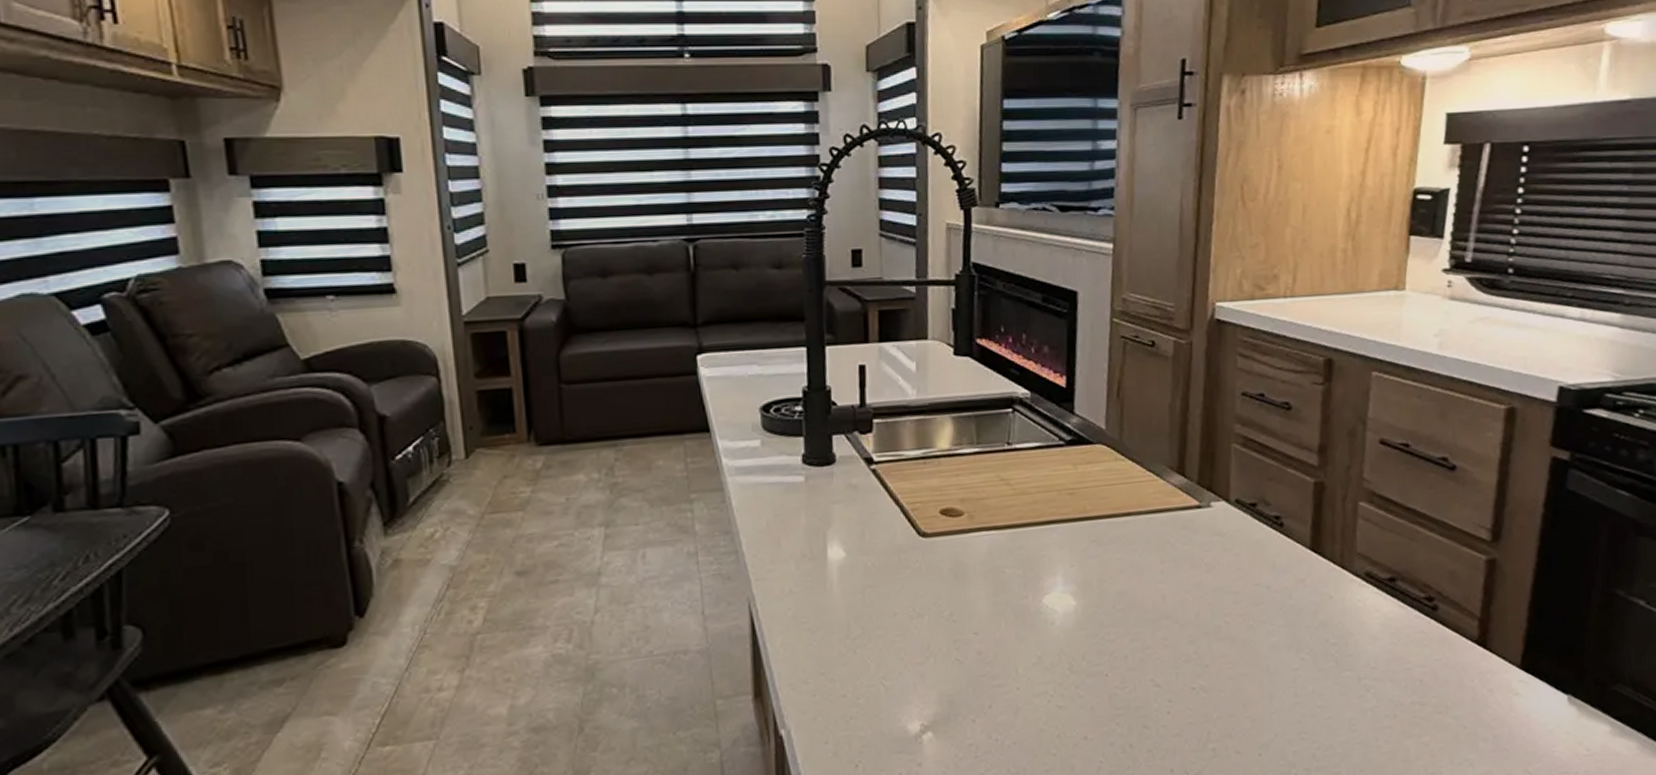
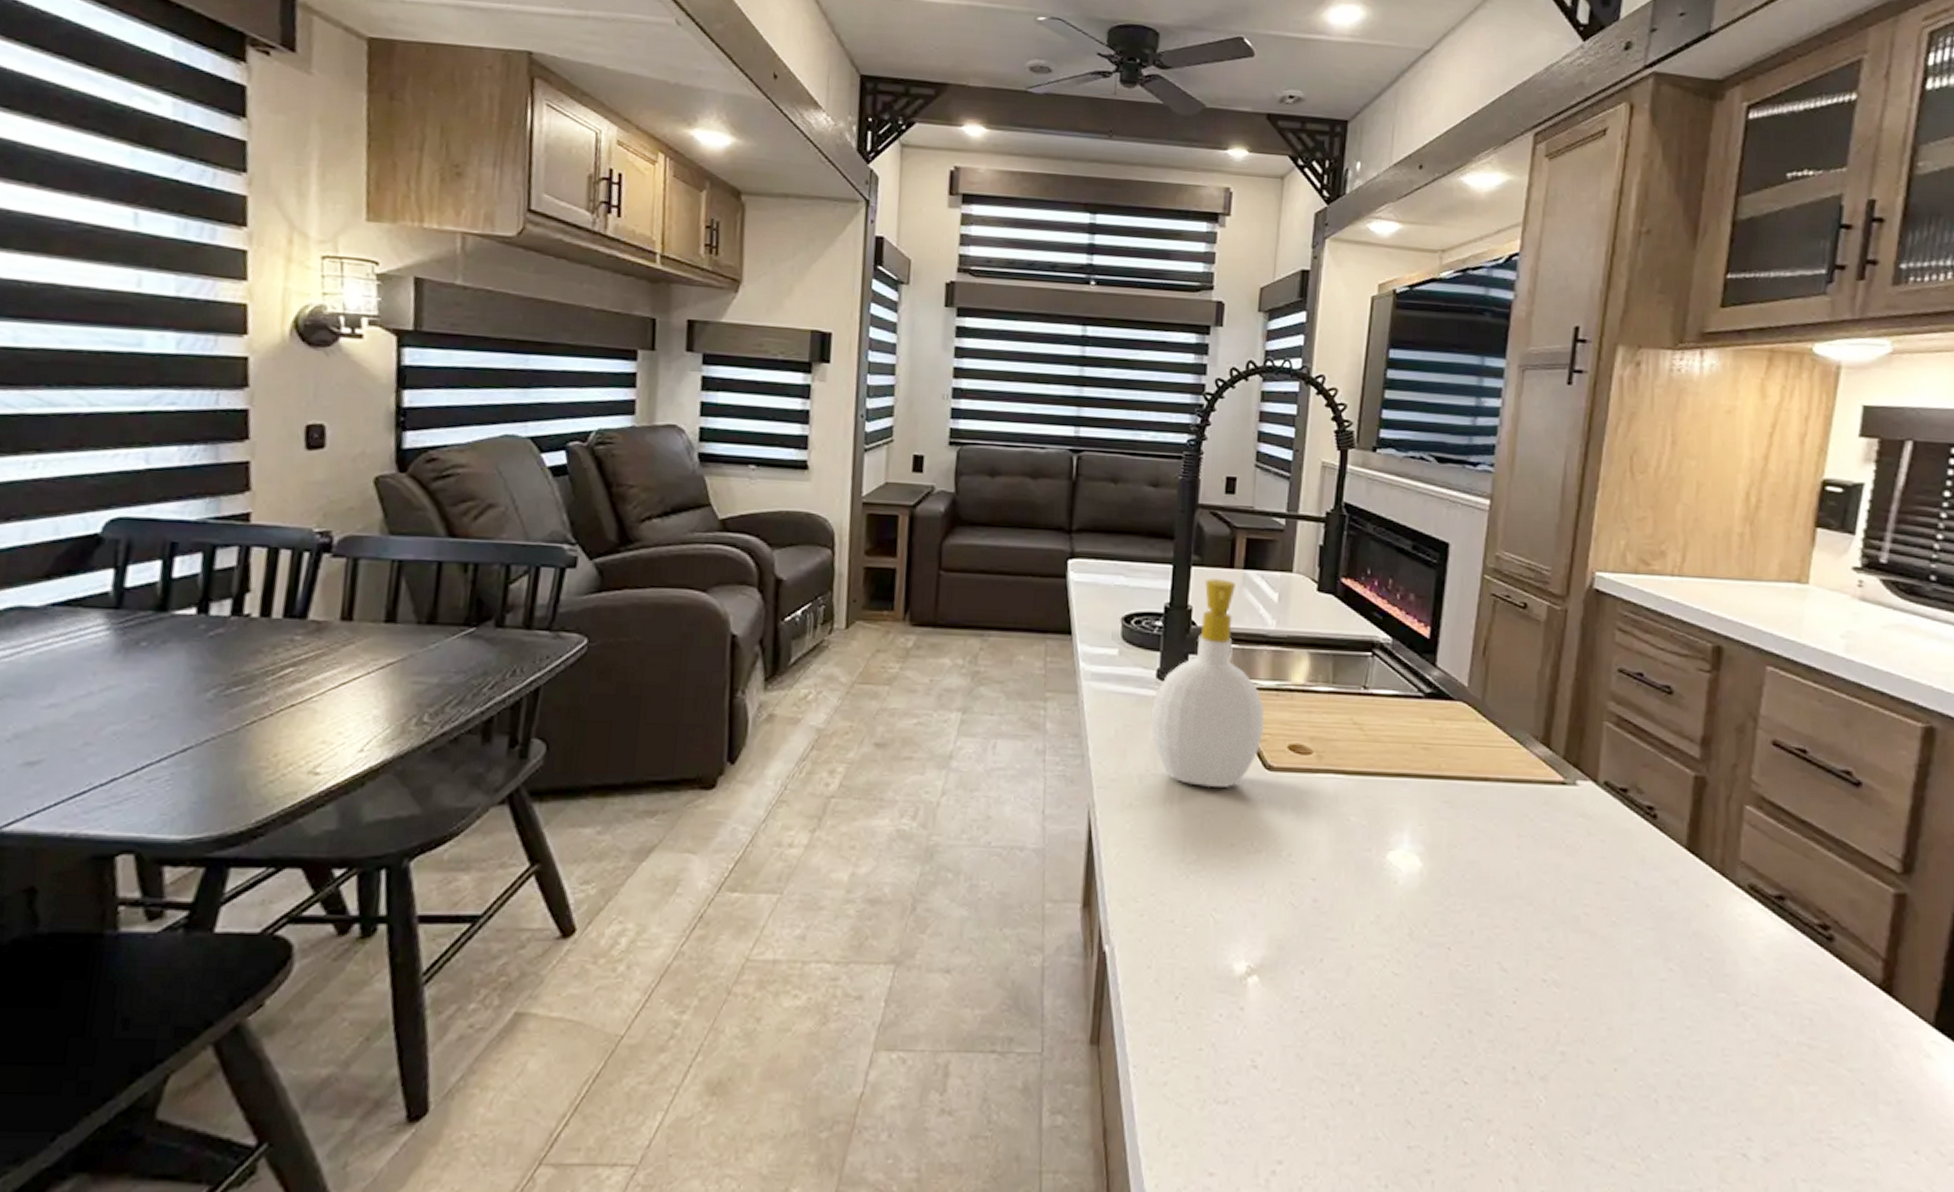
soap bottle: none [801,355,915,563] -> present [1151,578,1265,787]

